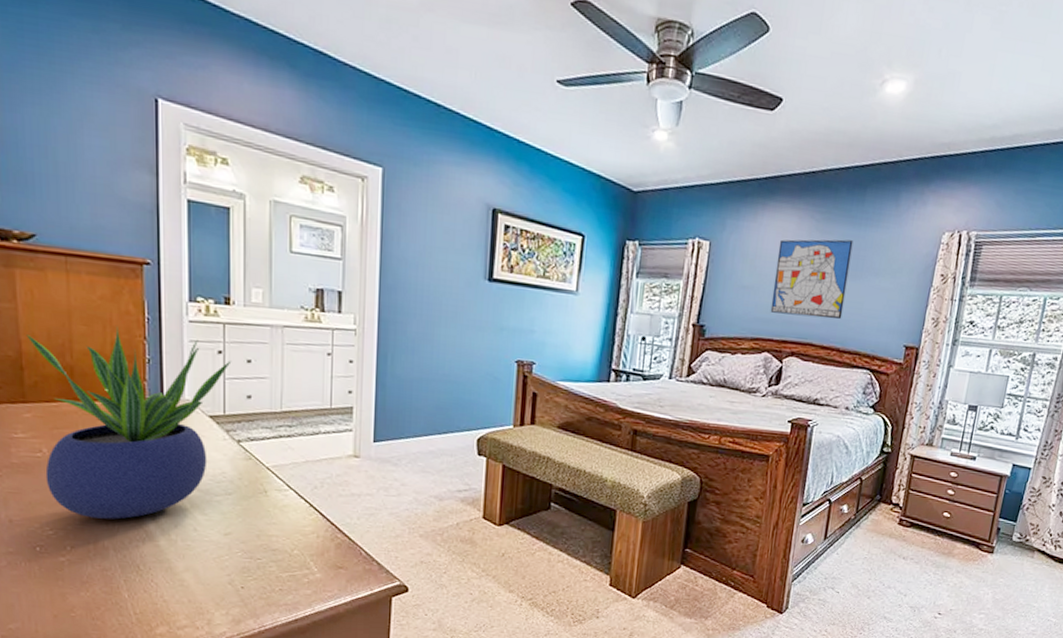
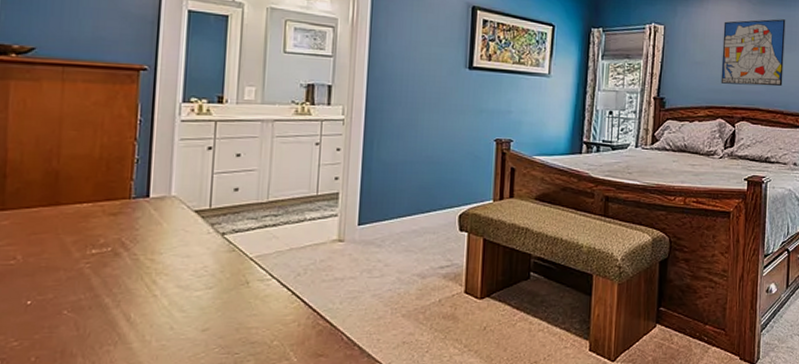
potted plant: present [26,326,232,520] -> none [14,129,221,324]

